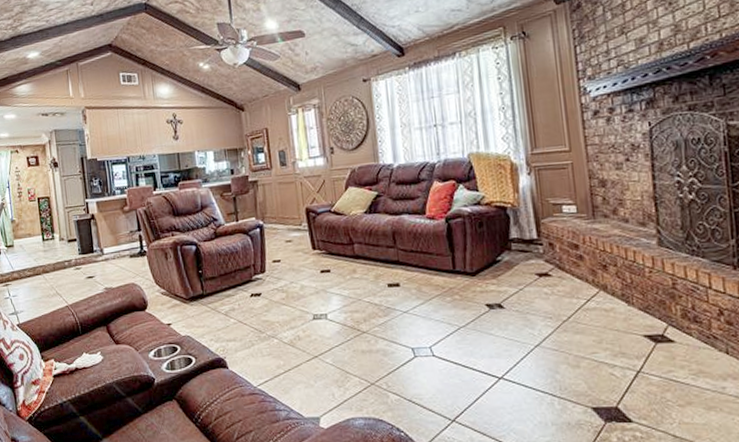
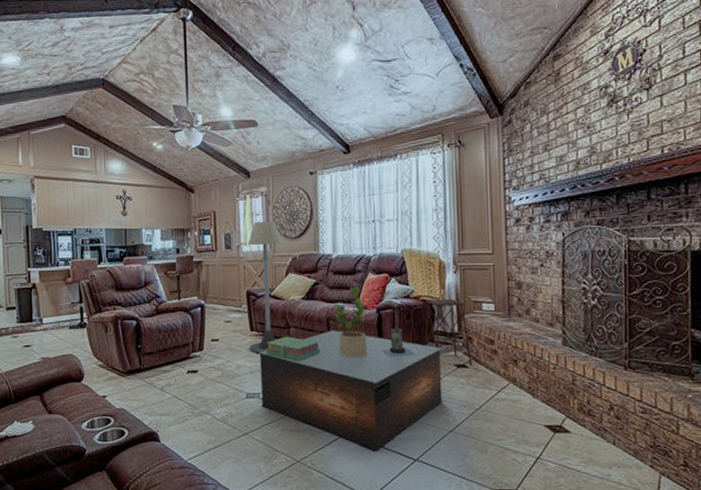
floor lamp: none [303,133,340,273] -> present [248,220,282,354]
coffee table: none [323,243,525,371] -> present [259,330,442,452]
stack of books: none [330,253,389,280] -> present [266,336,321,362]
potted plant: none [395,195,439,273] -> present [329,286,368,359]
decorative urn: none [453,238,492,269] -> present [381,328,416,357]
side table: none [498,203,557,274] -> present [424,299,473,366]

